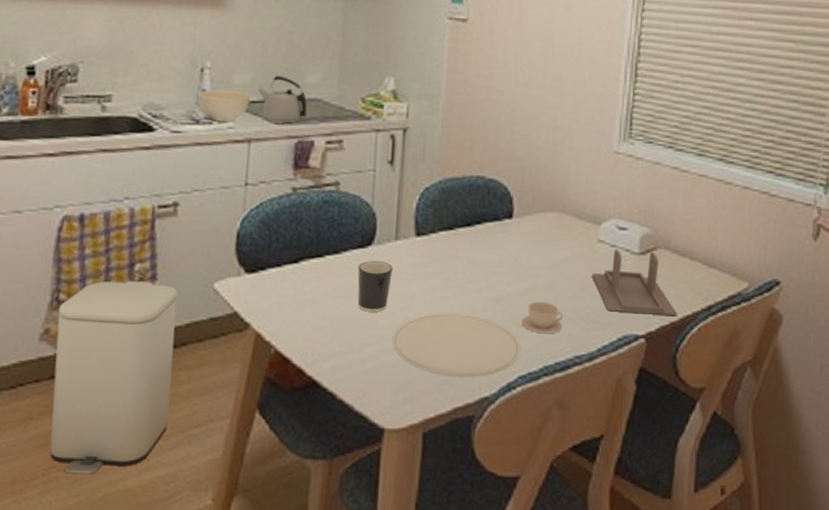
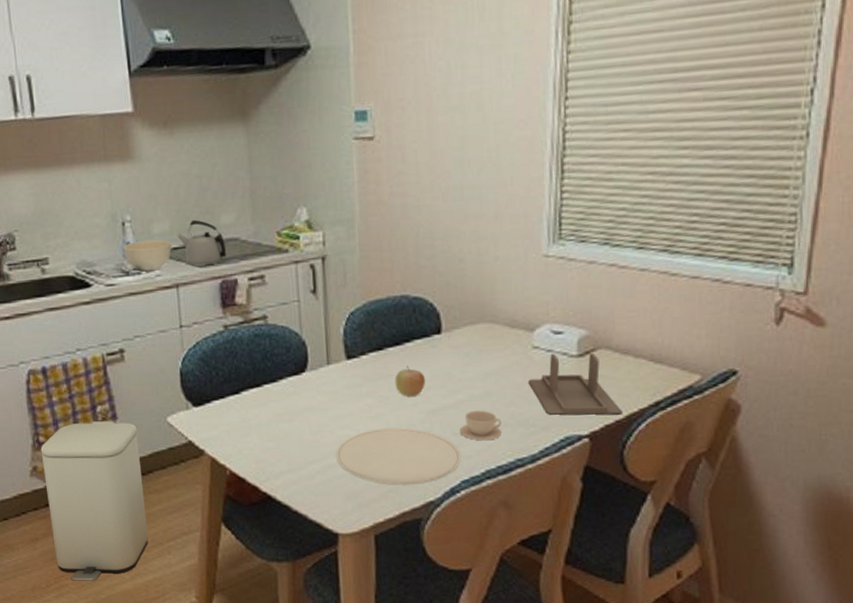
mug: present [357,261,393,312] -> none [295,385,329,432]
fruit: none [461,249,492,281] -> present [394,366,425,397]

